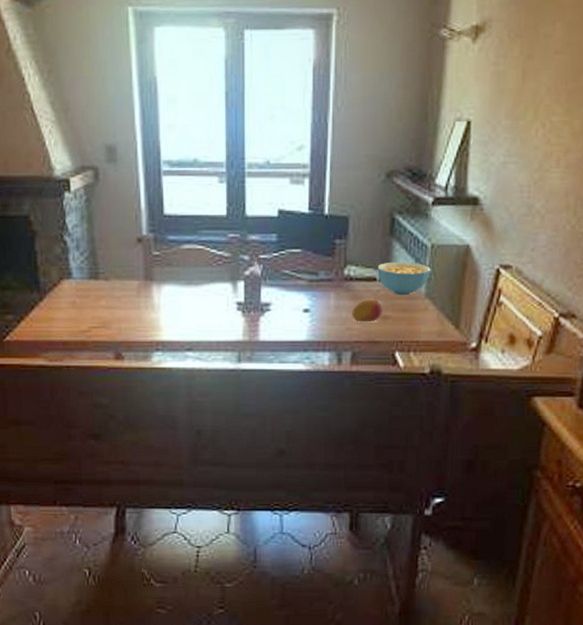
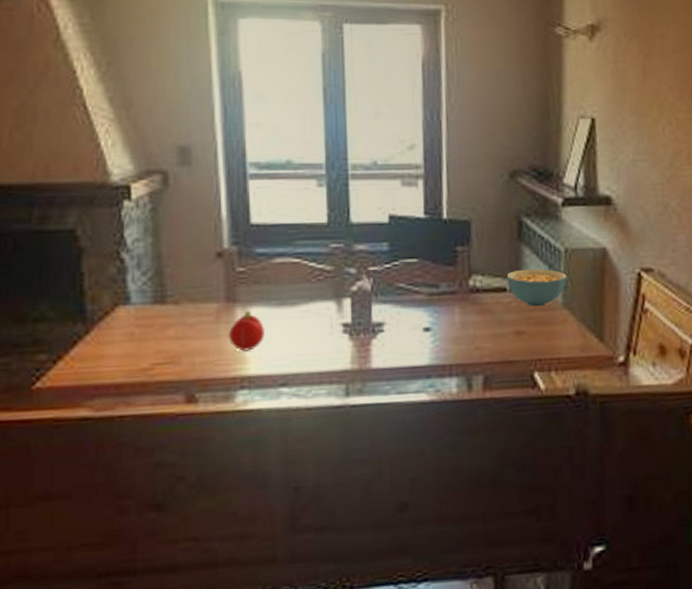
fruit: none [147,287,175,321] -> present [229,310,265,351]
fruit: present [351,298,382,323] -> none [480,311,516,340]

